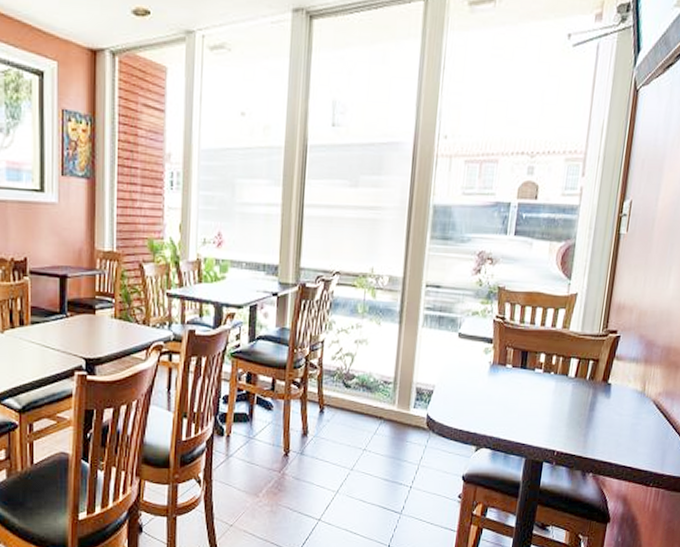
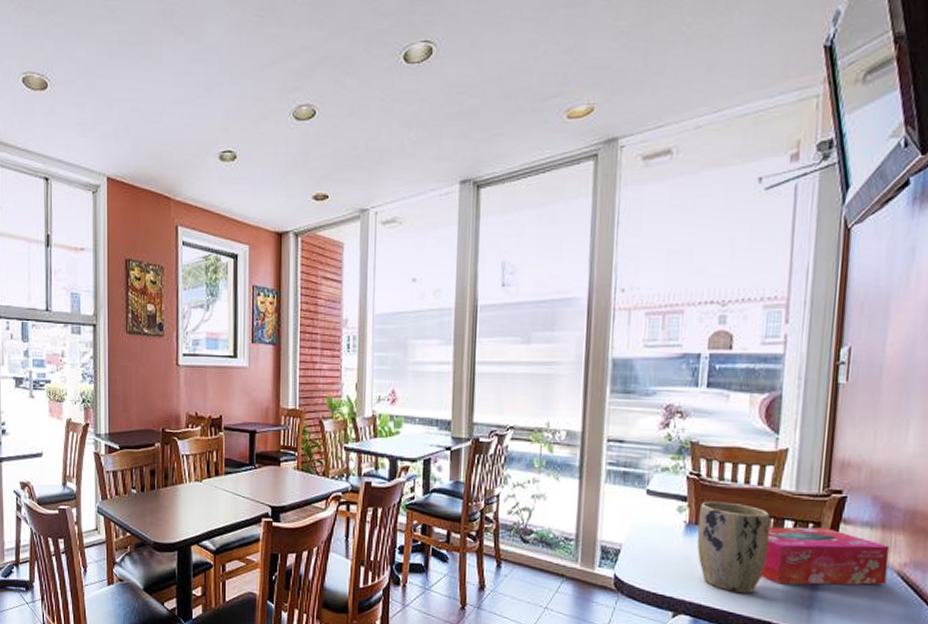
plant pot: none [499,342,560,427] -> present [697,501,770,594]
tissue box: none [549,364,650,416] -> present [760,526,890,585]

